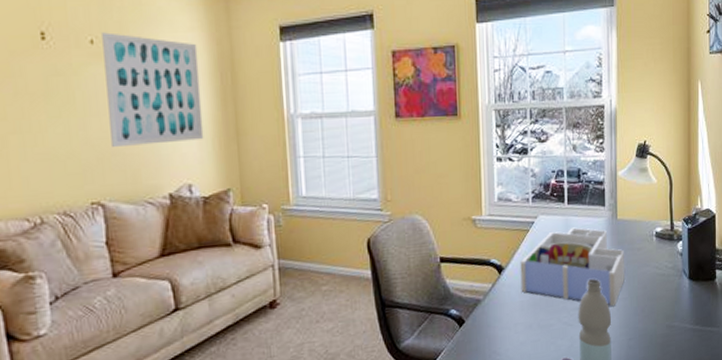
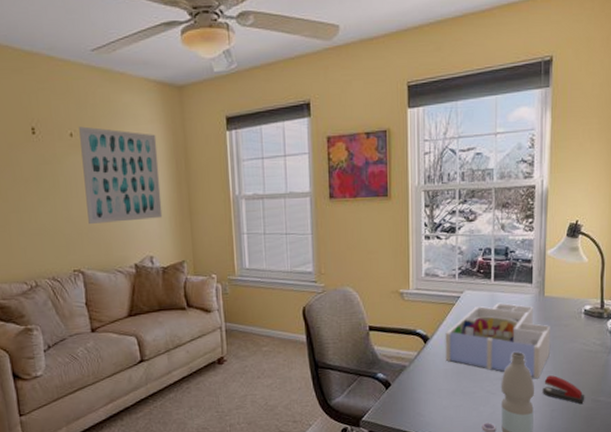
stapler: none [619,302,660,332] -> present [543,375,585,405]

